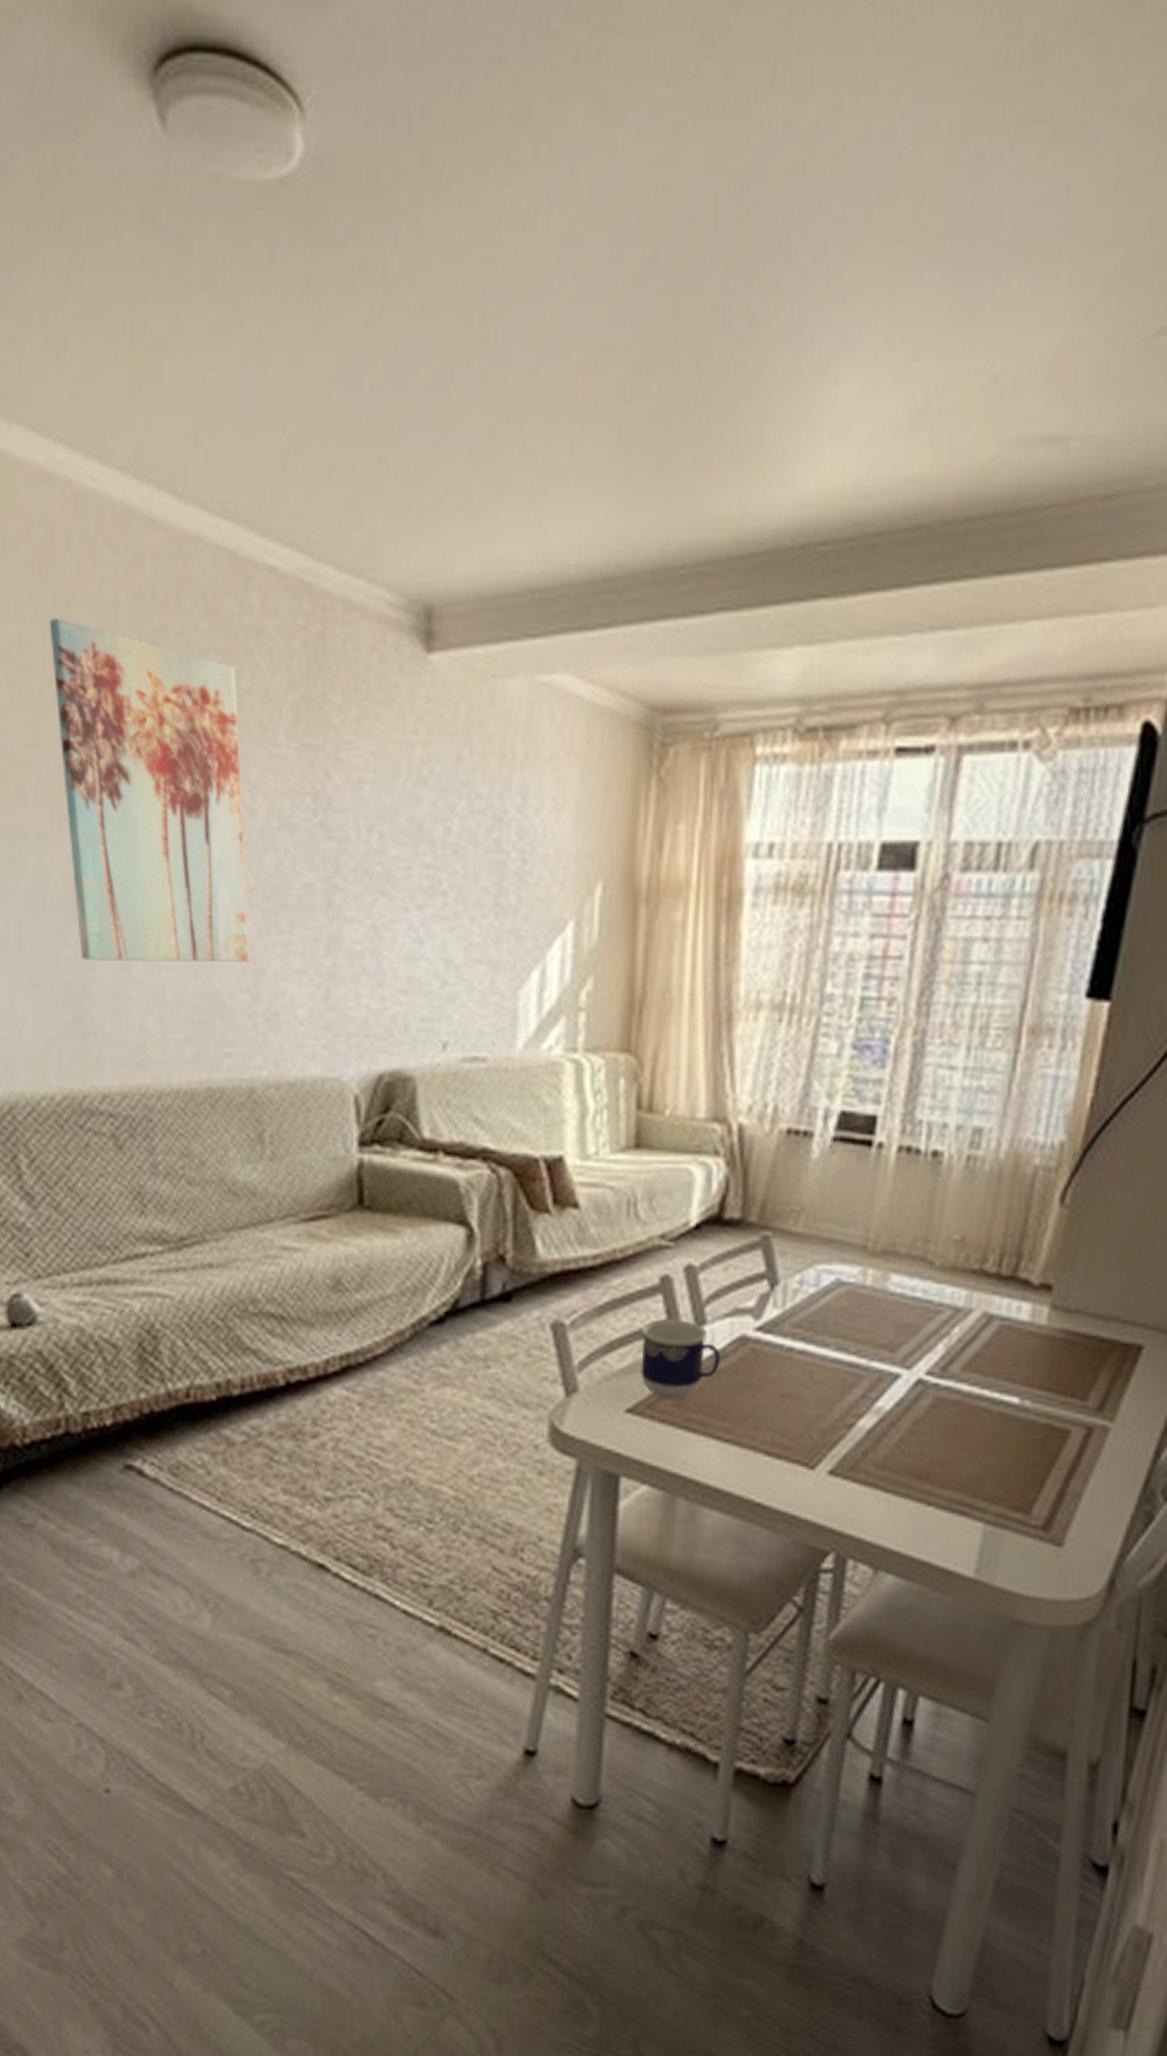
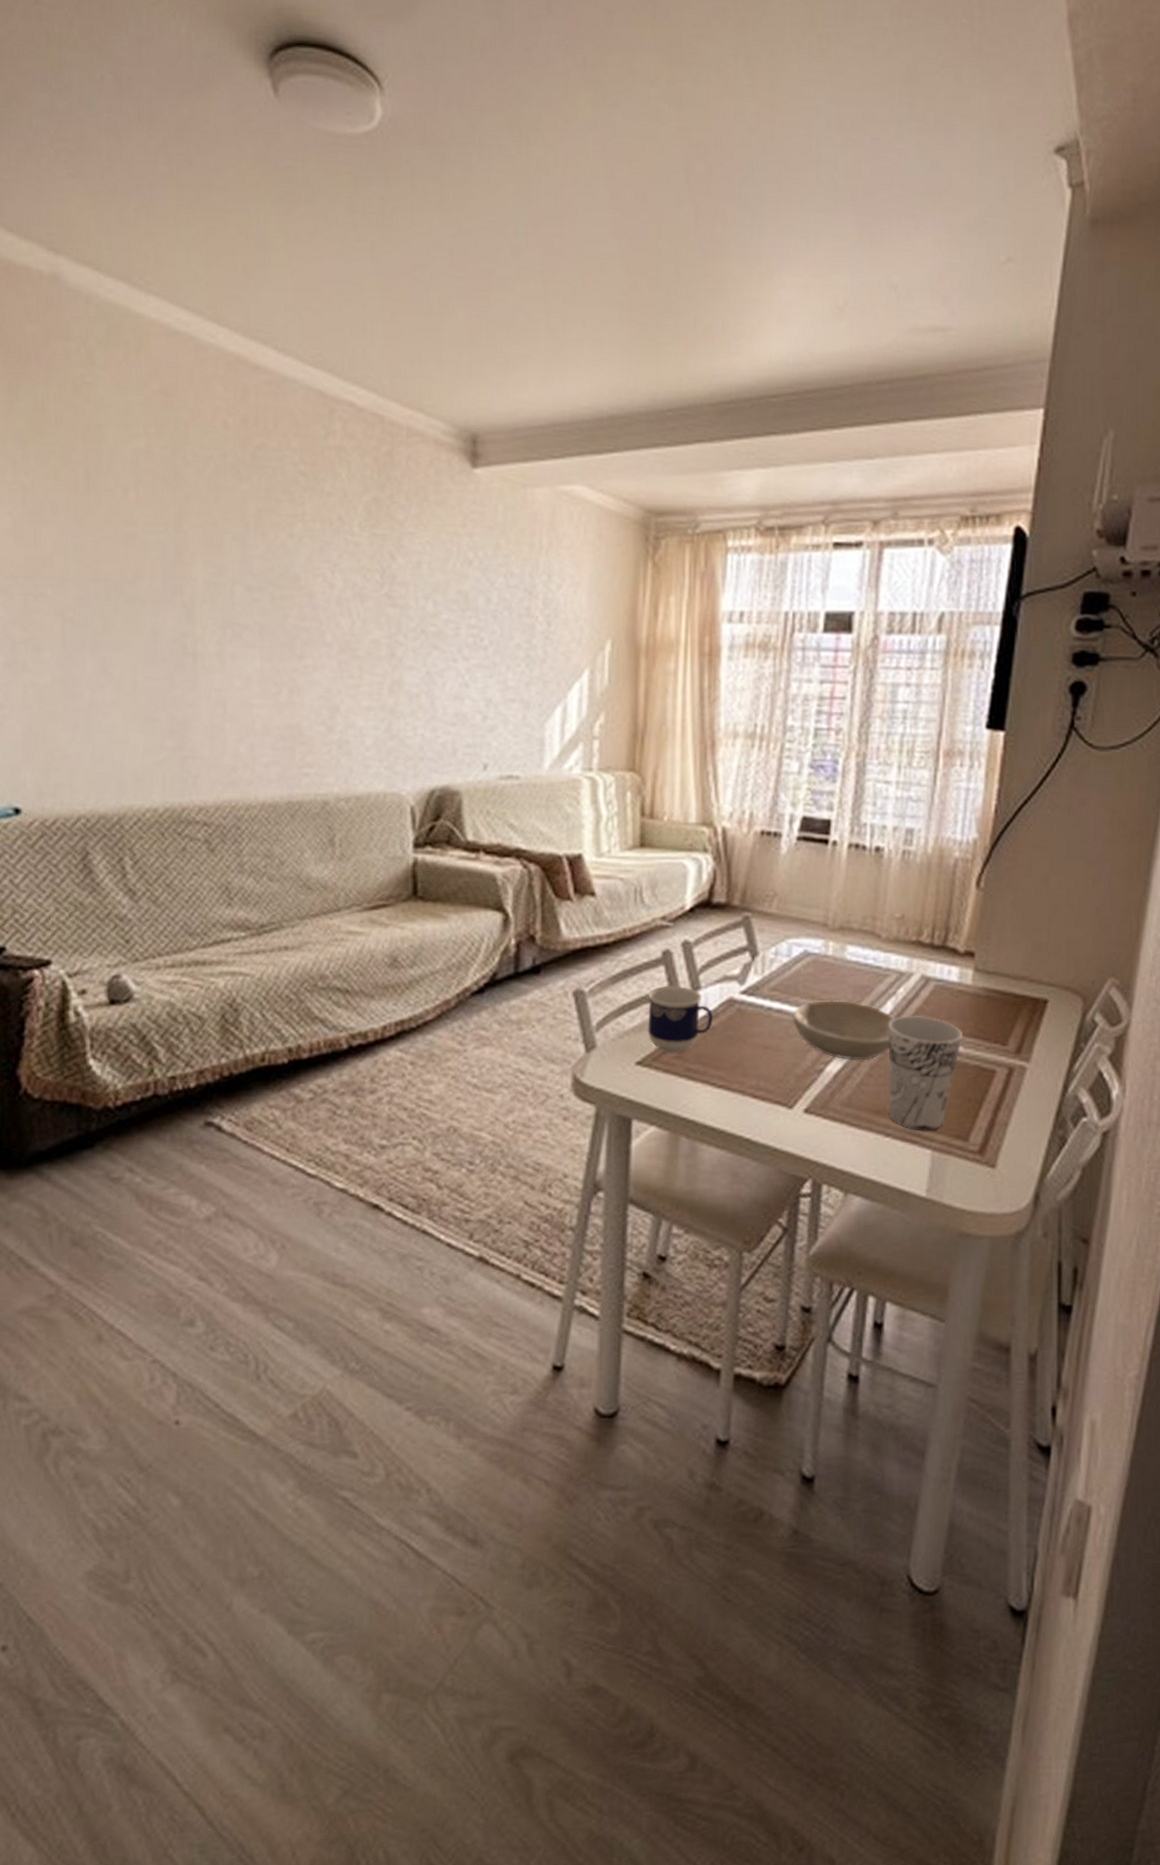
wall art: present [49,618,249,963] -> none [171,436,326,701]
bowl: none [818,1340,947,1414] -> present [792,999,895,1060]
cup: none [933,1360,1032,1501] -> present [888,1015,963,1131]

